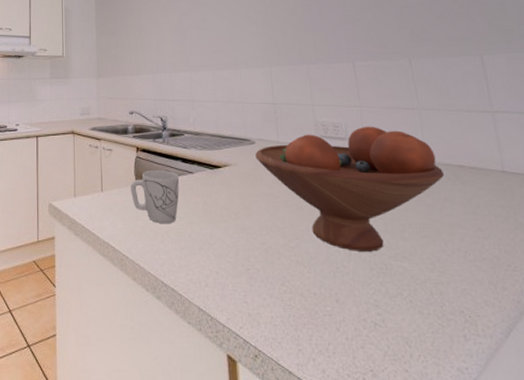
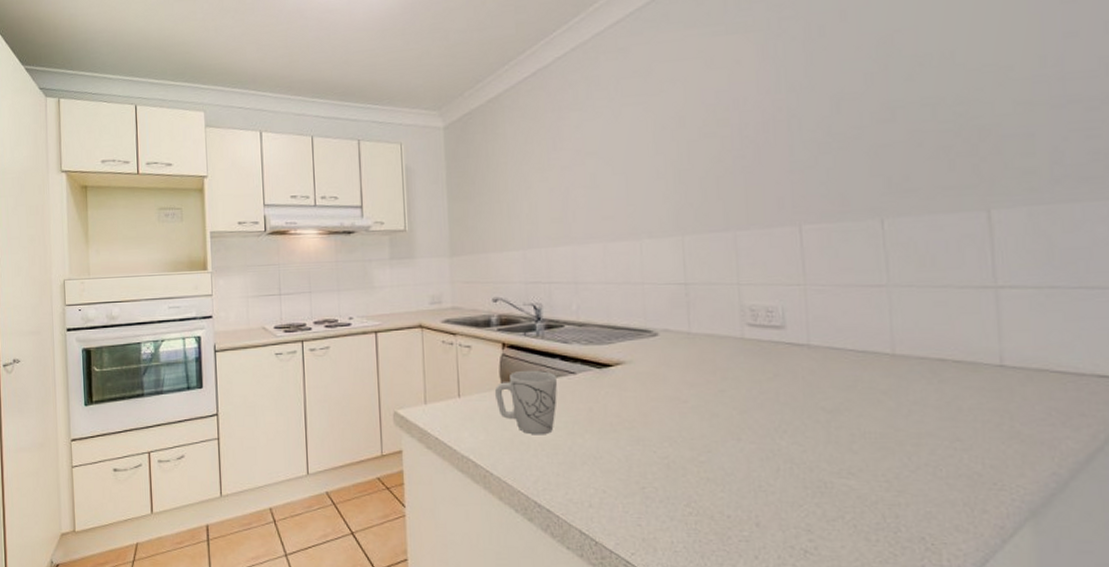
fruit bowl: present [255,126,445,252] -> none [658,309,917,467]

